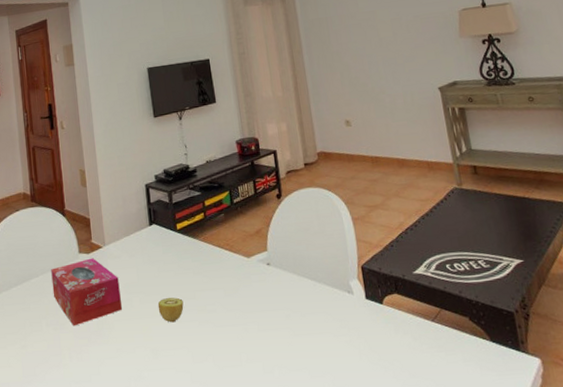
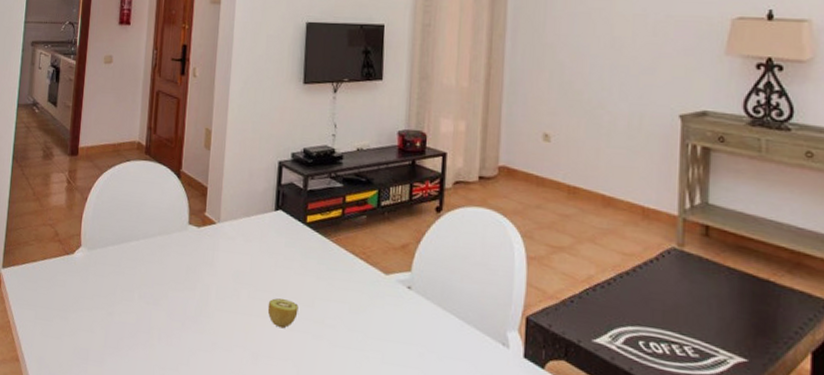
tissue box: present [51,258,122,326] -> none [152,232,229,306]

